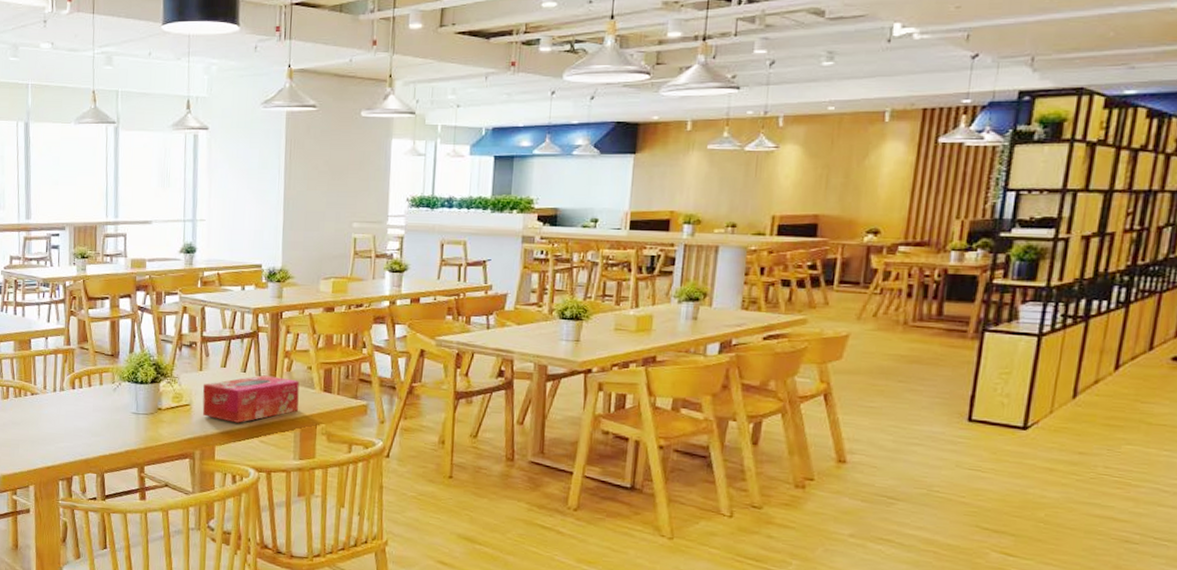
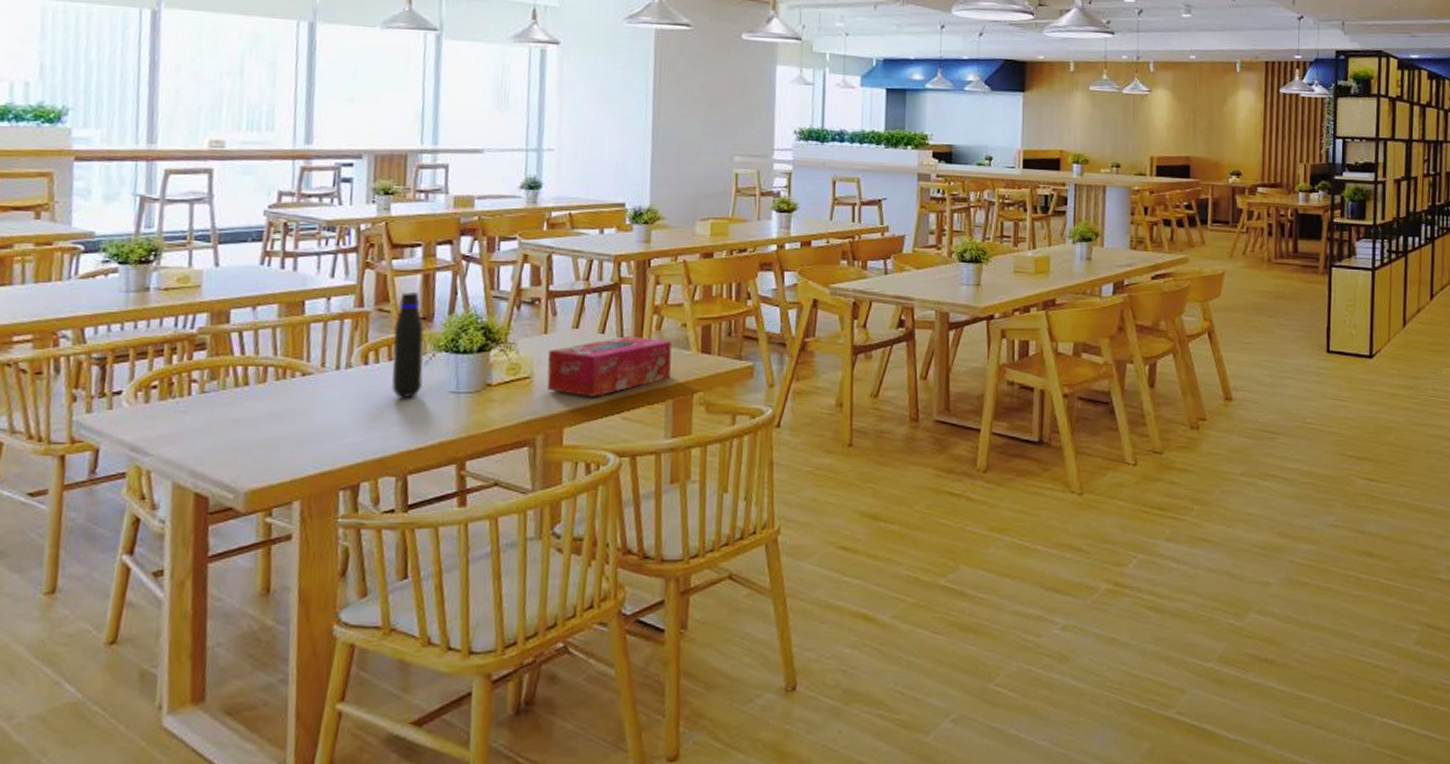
water bottle: none [91,334,113,416] -> present [392,291,424,399]

